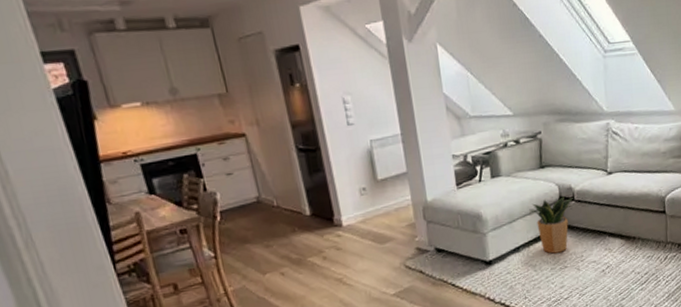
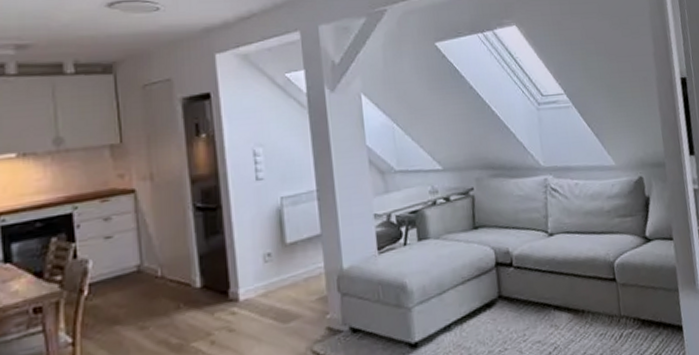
potted plant: present [529,196,573,254] -> none [462,262,511,333]

